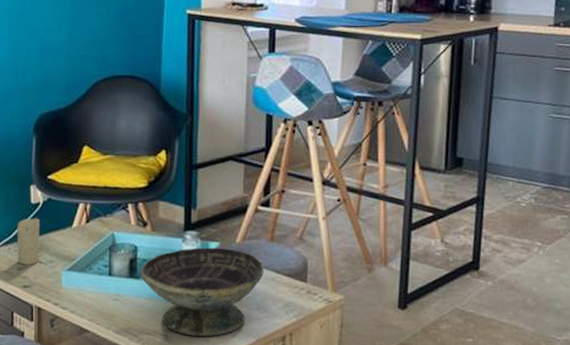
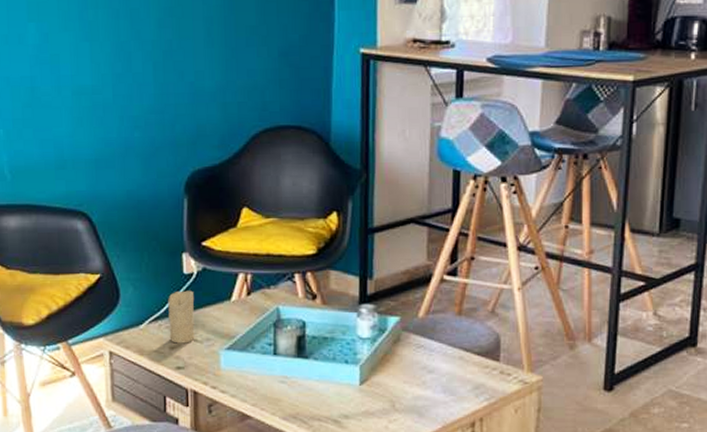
decorative bowl: present [141,247,264,336] -> none [310,323,451,422]

